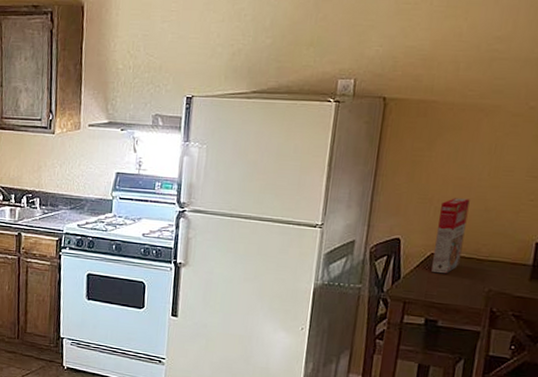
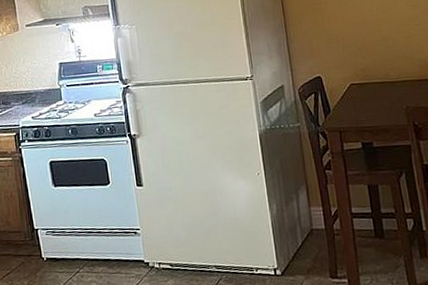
cereal box: present [431,198,470,274] -> none [346,33,376,101]

